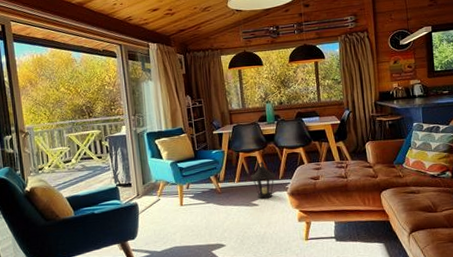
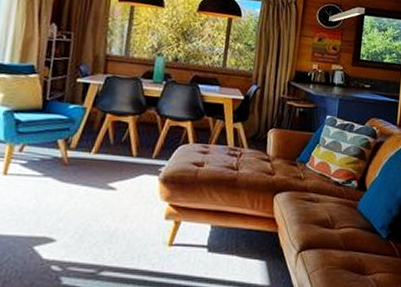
lantern: present [251,161,276,200] -> none [115,130,149,183]

